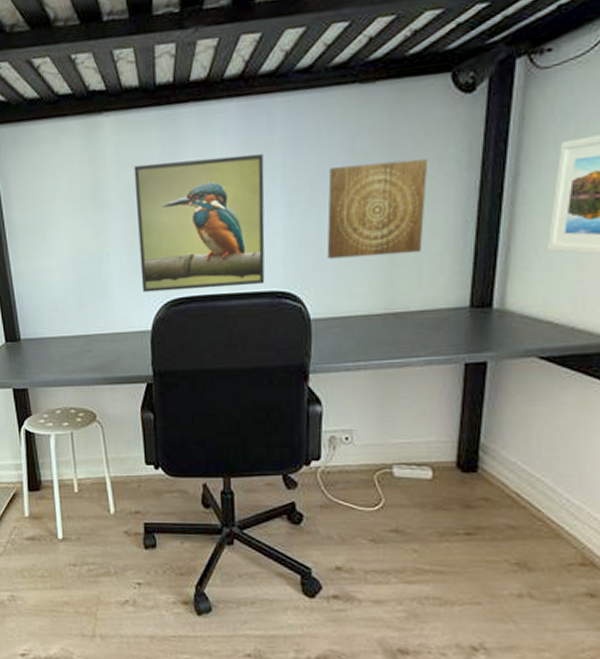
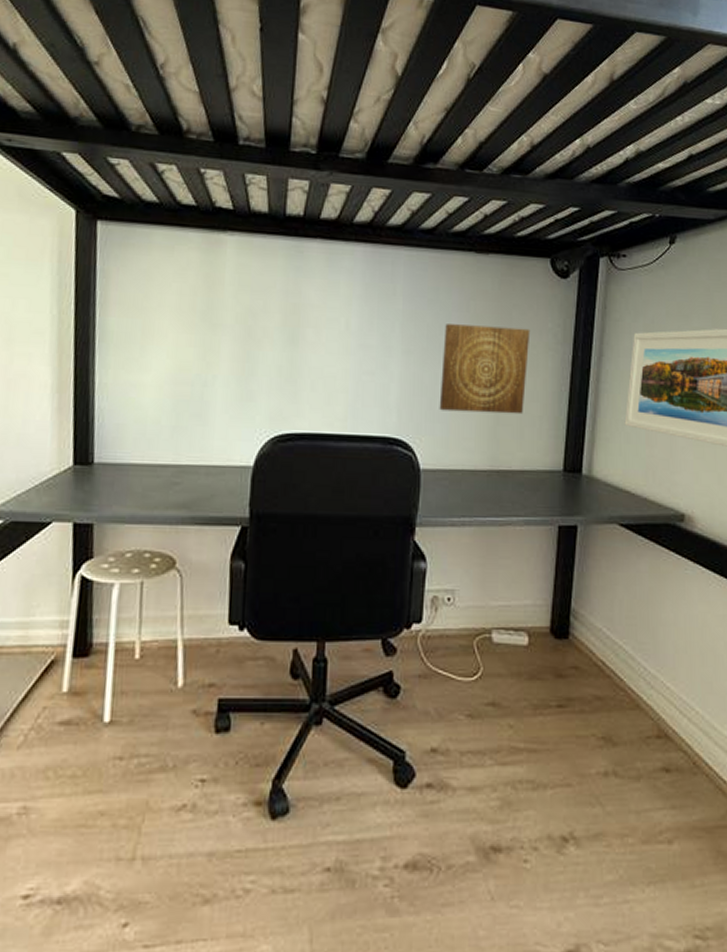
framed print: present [134,154,265,293] -> none [247,289,385,429]

